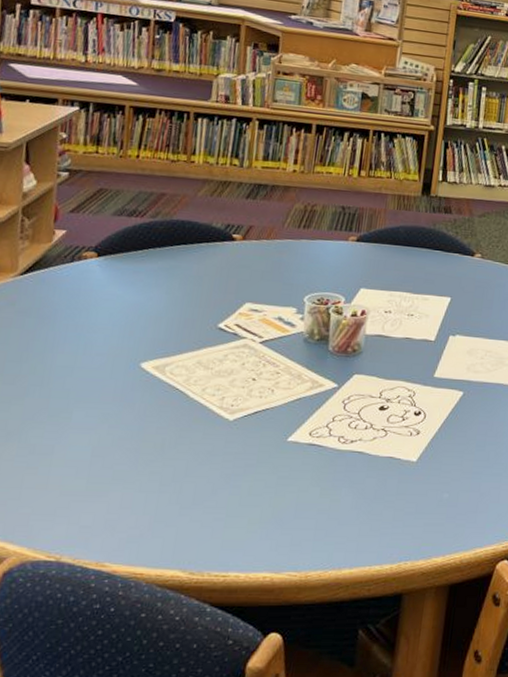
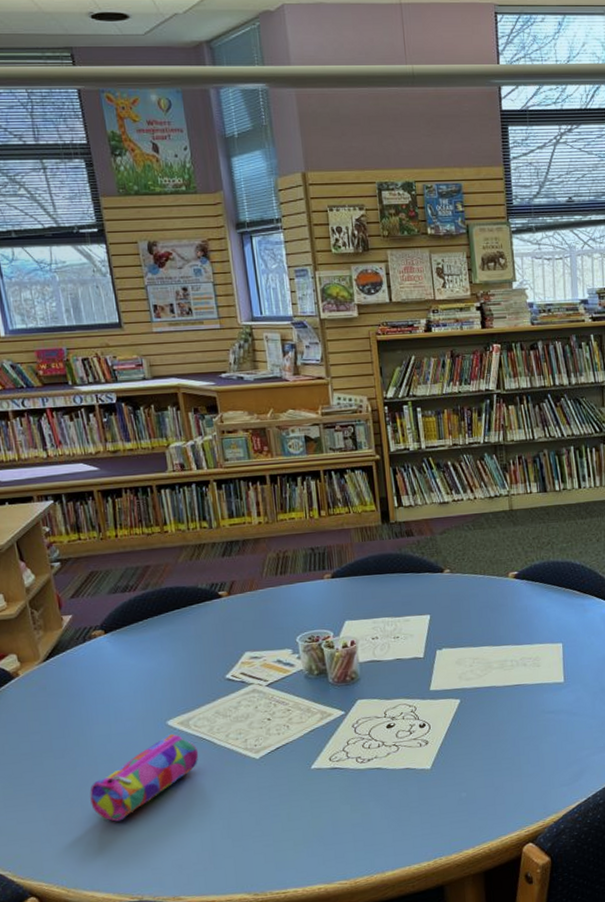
pencil case: none [30,377,168,466] -> present [90,733,199,822]

